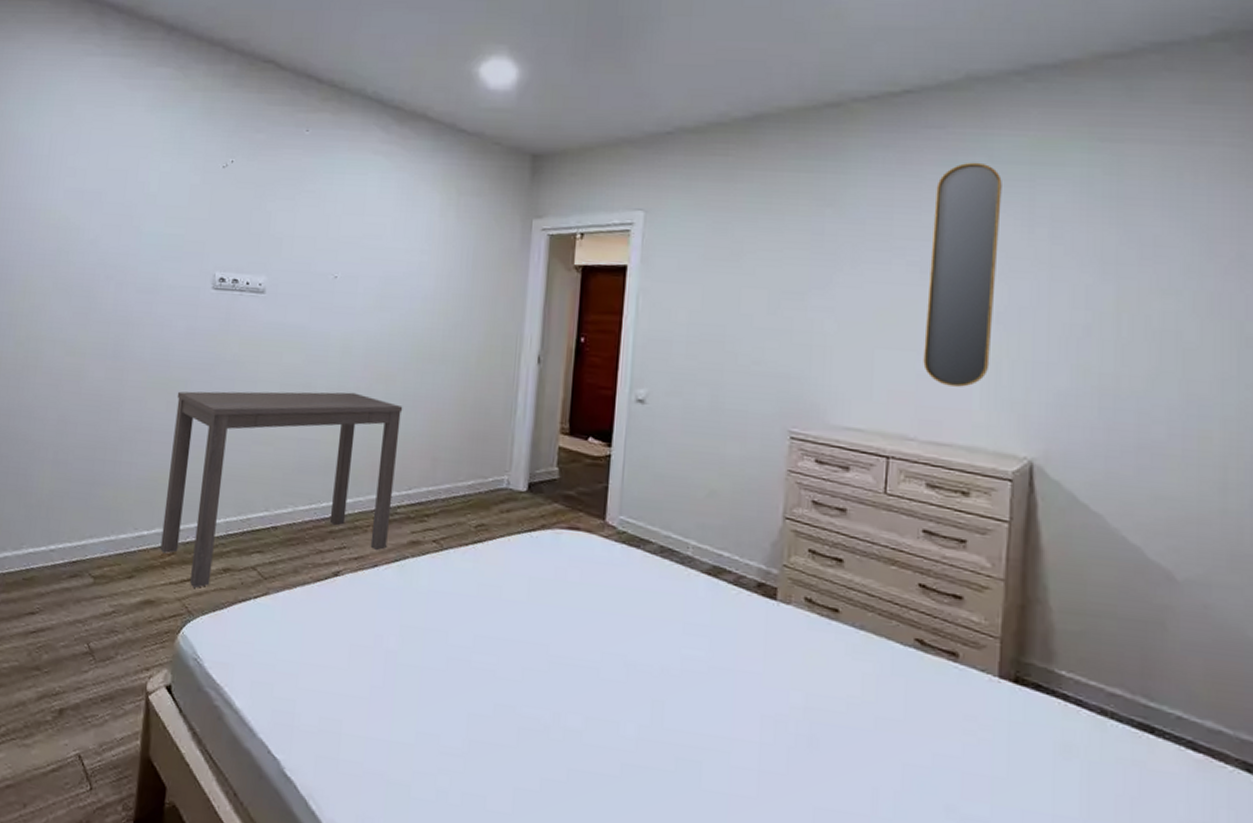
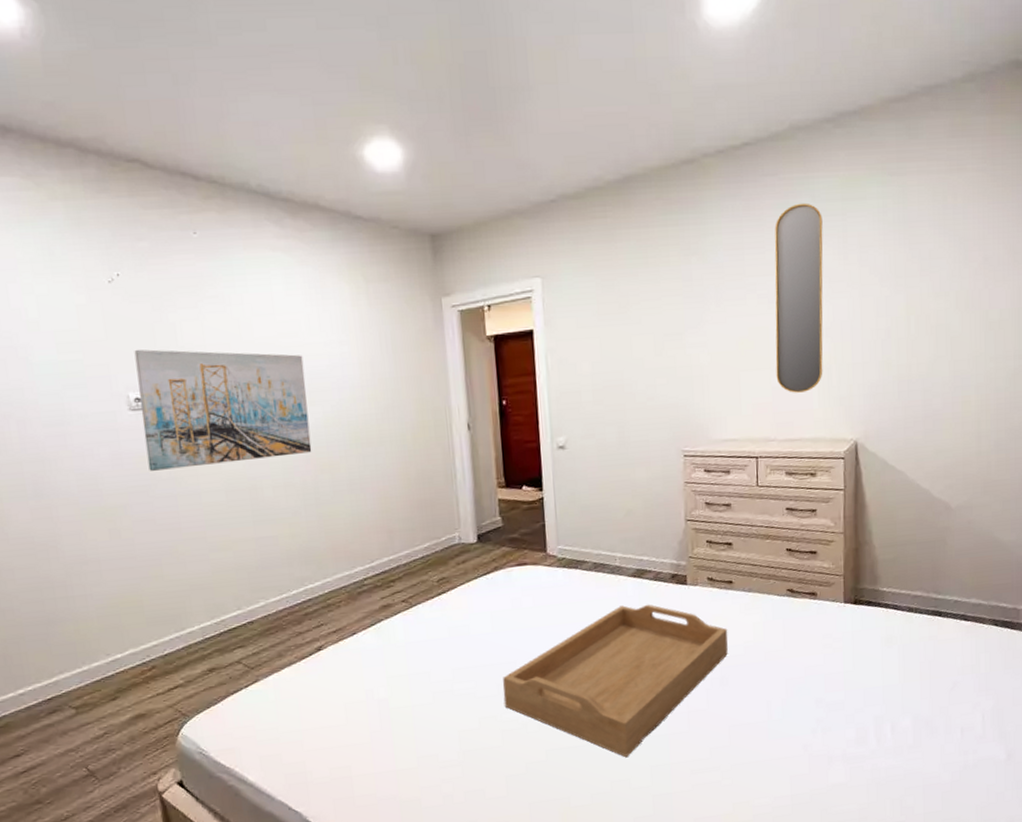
desk: present [160,391,403,588] -> none [117,486,361,693]
wall art: none [216,232,382,359] -> present [134,349,312,471]
serving tray: none [526,607,826,810] -> present [503,604,728,758]

